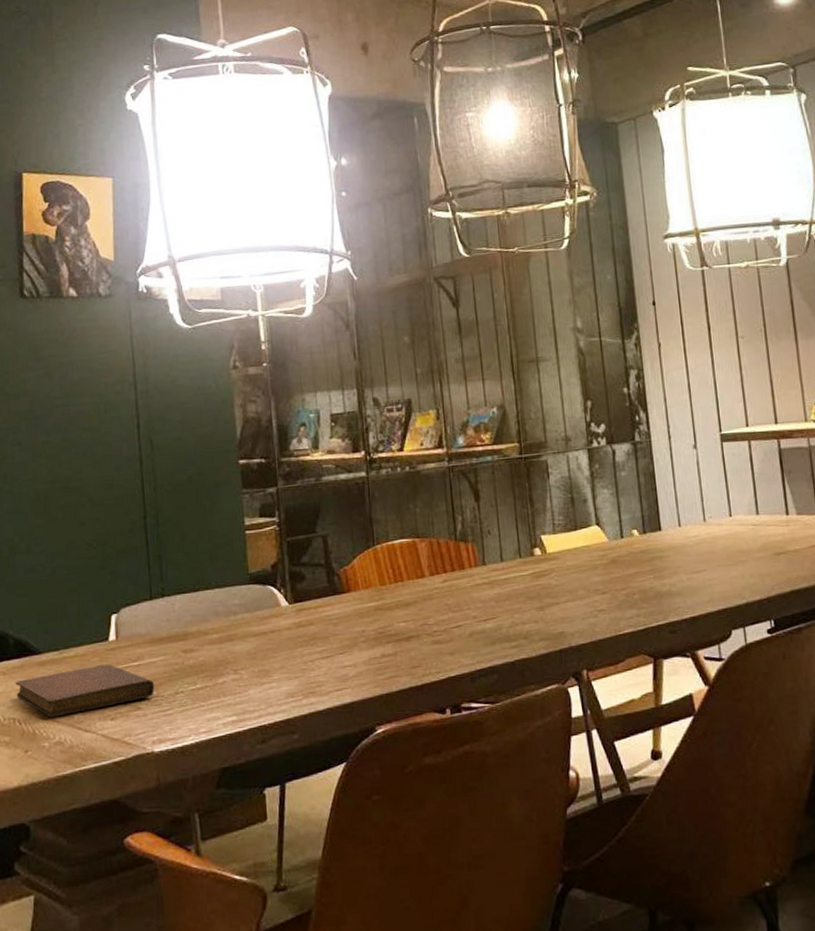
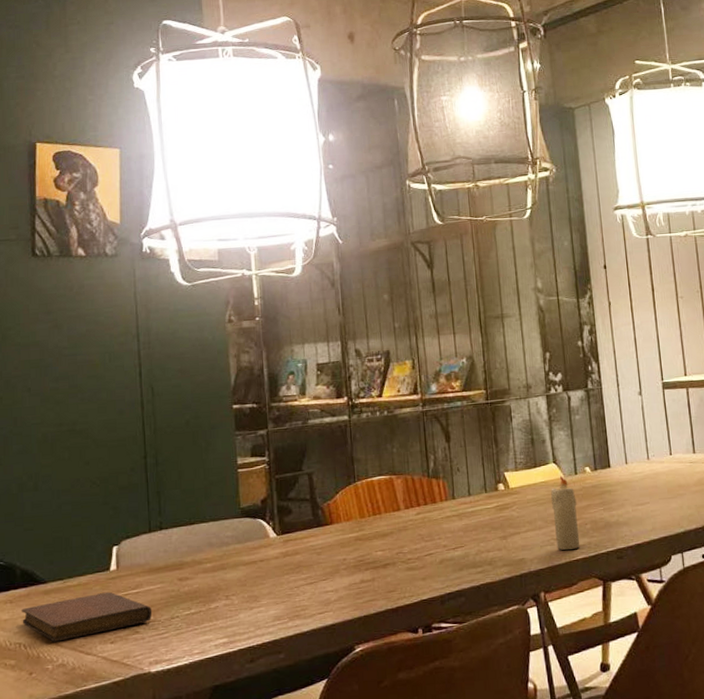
candle: none [593,539,628,624] -> present [551,475,580,551]

